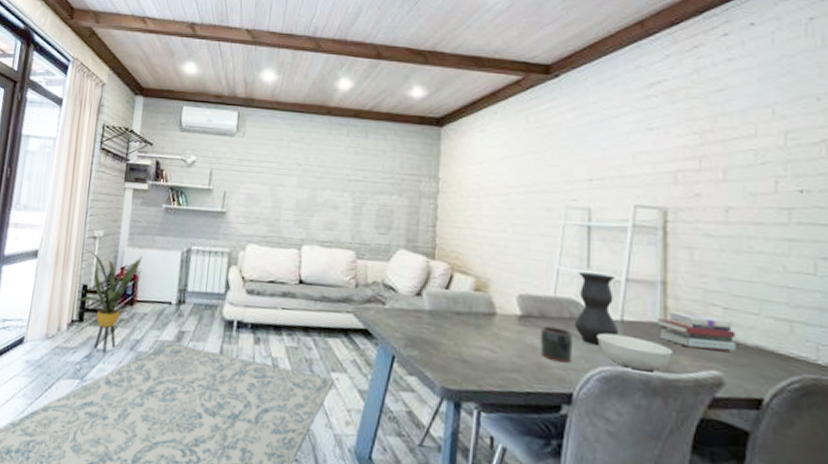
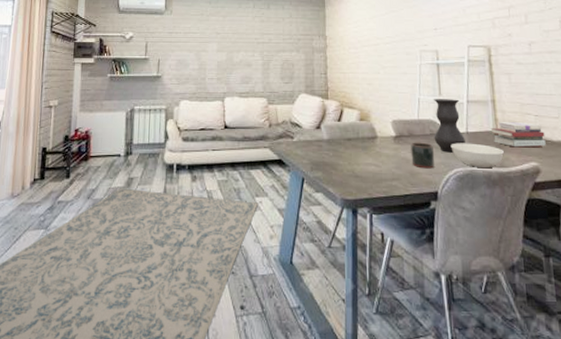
house plant: present [77,249,143,354] -> none [38,117,94,204]

